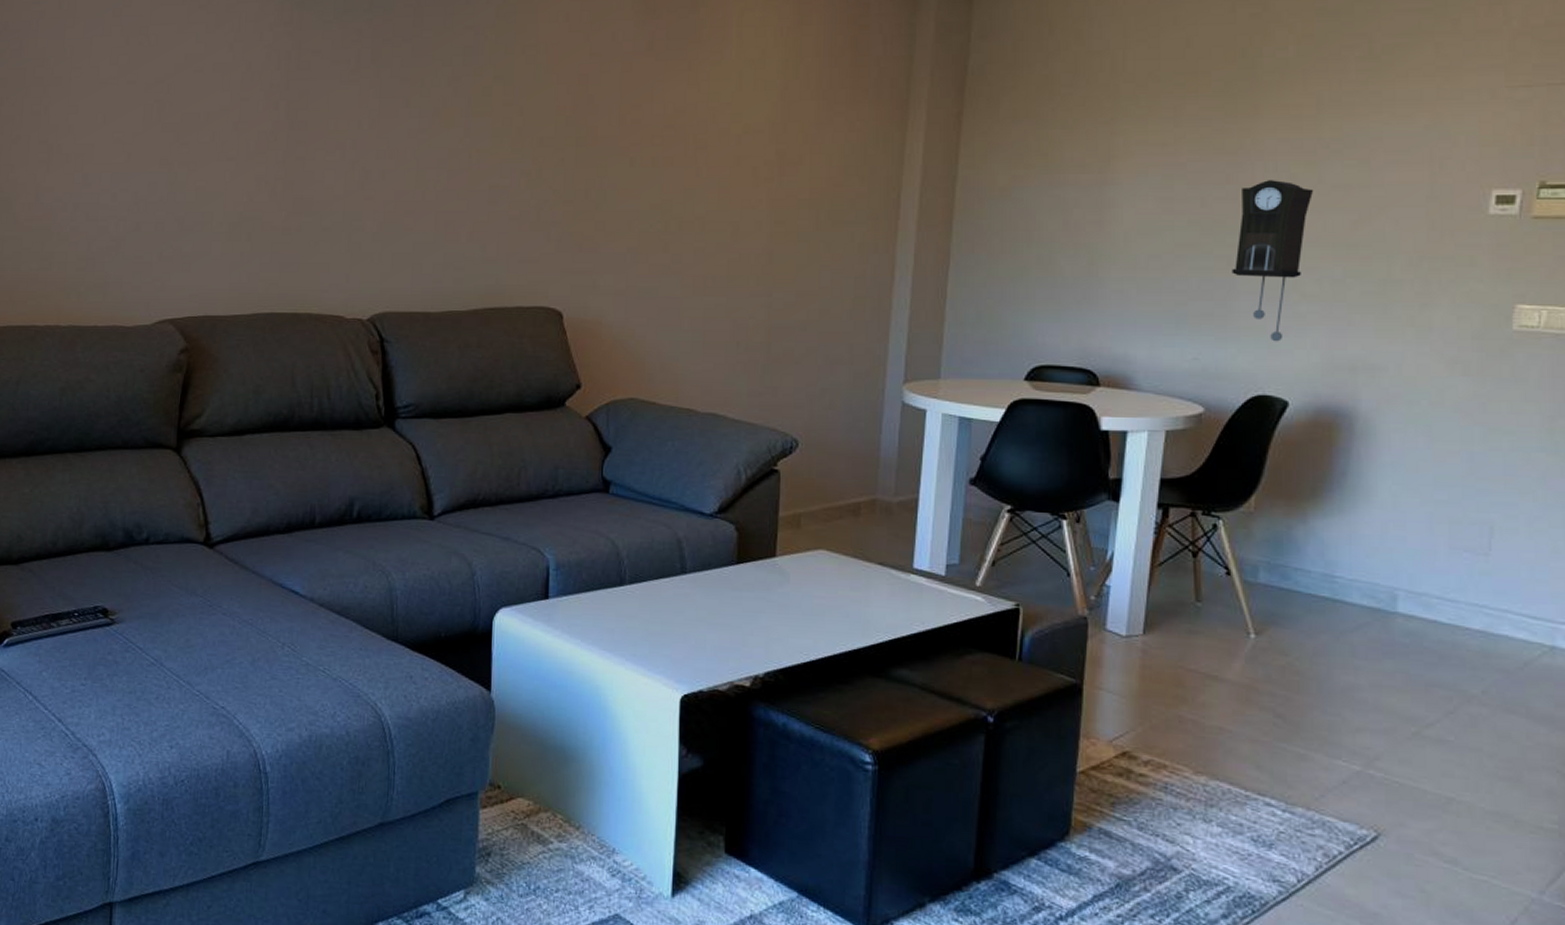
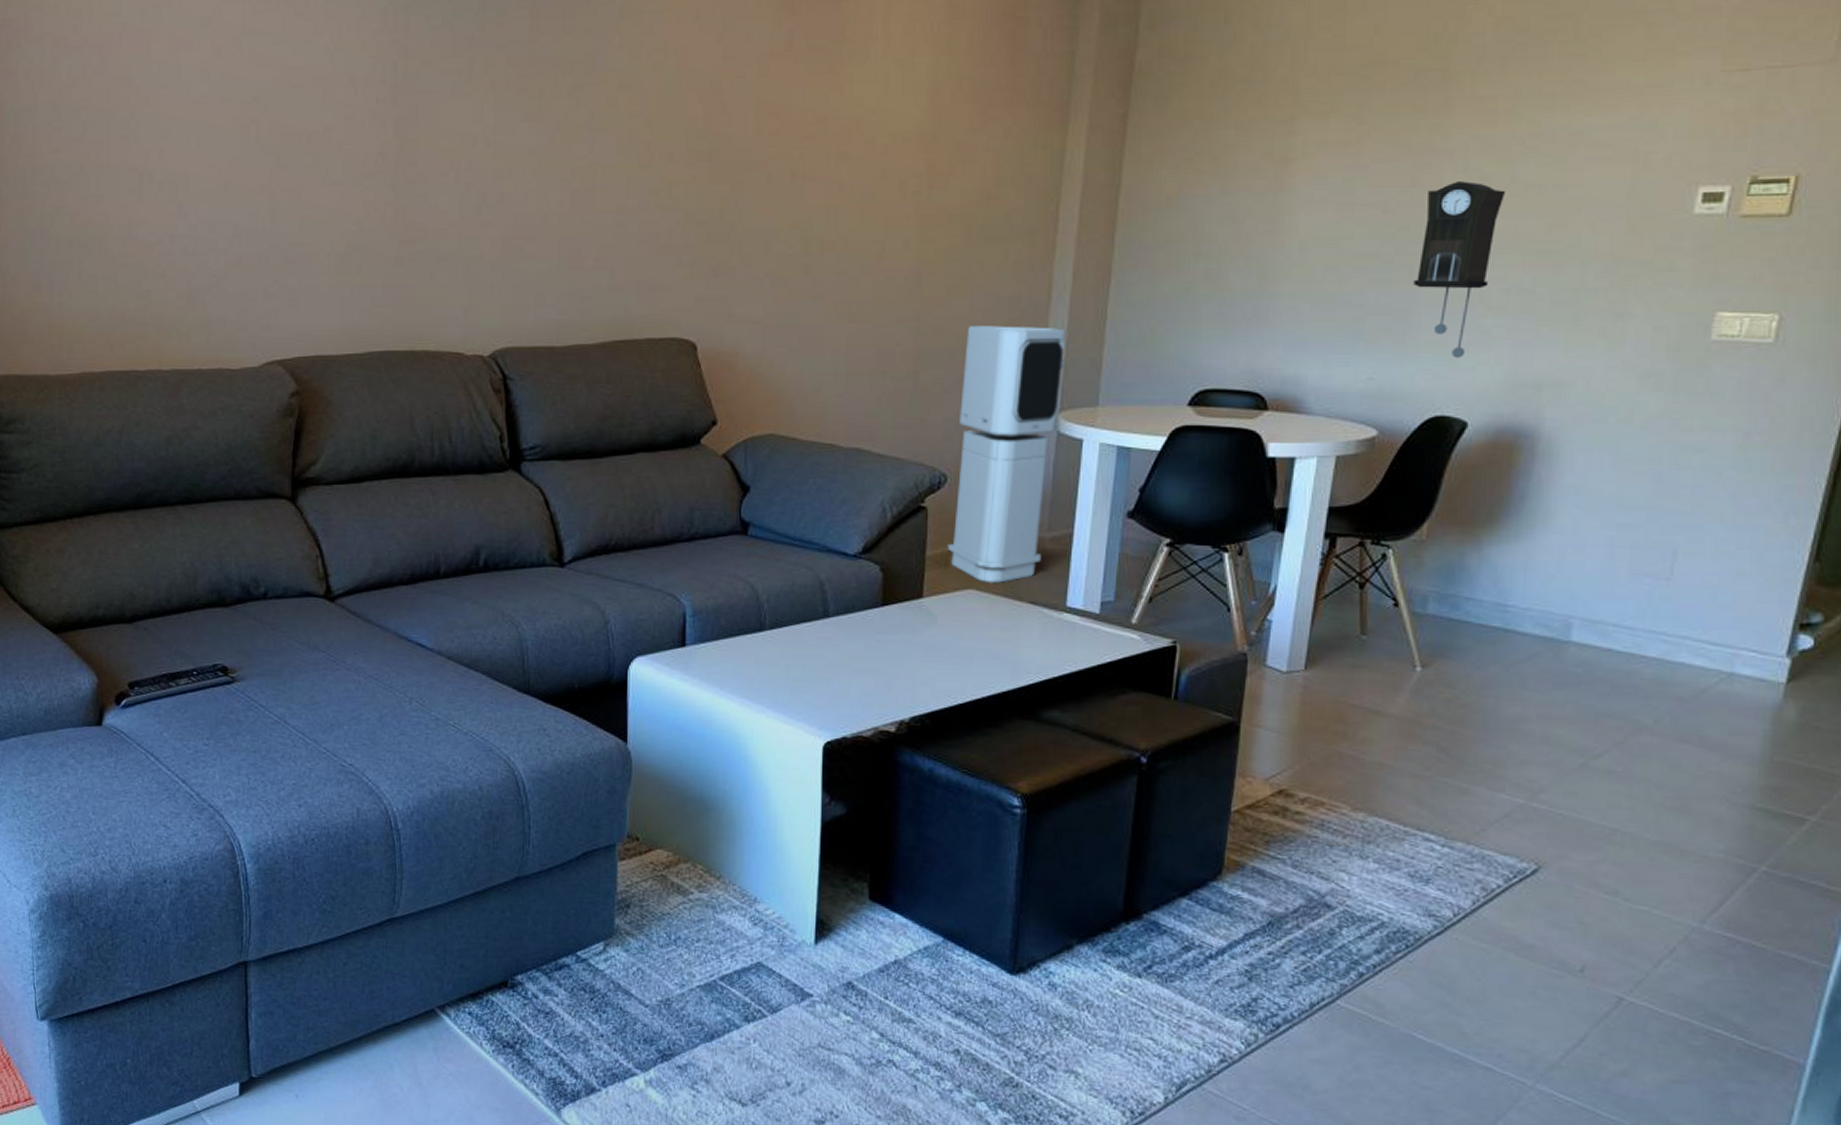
air purifier: none [799,302,909,544] -> present [947,326,1066,583]

